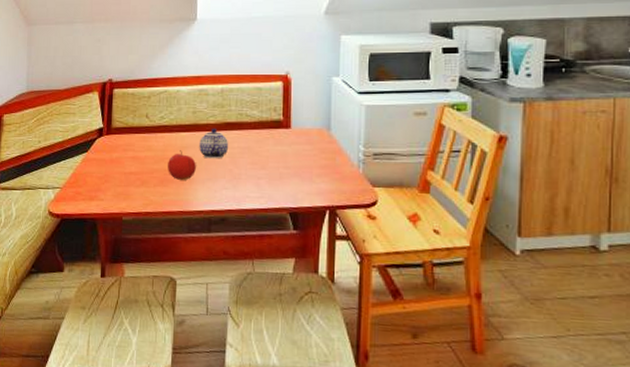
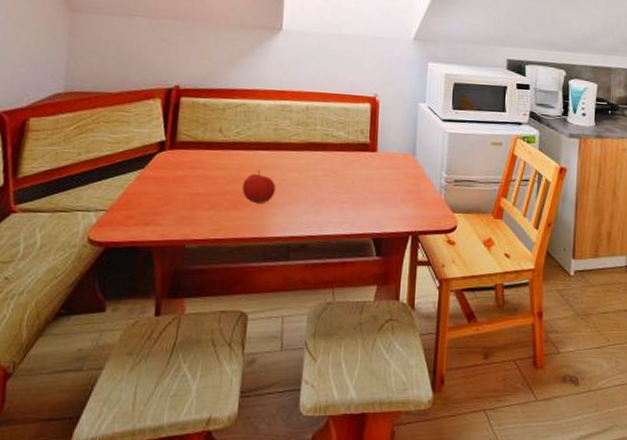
teapot: present [199,128,229,159] -> none [279,147,313,181]

